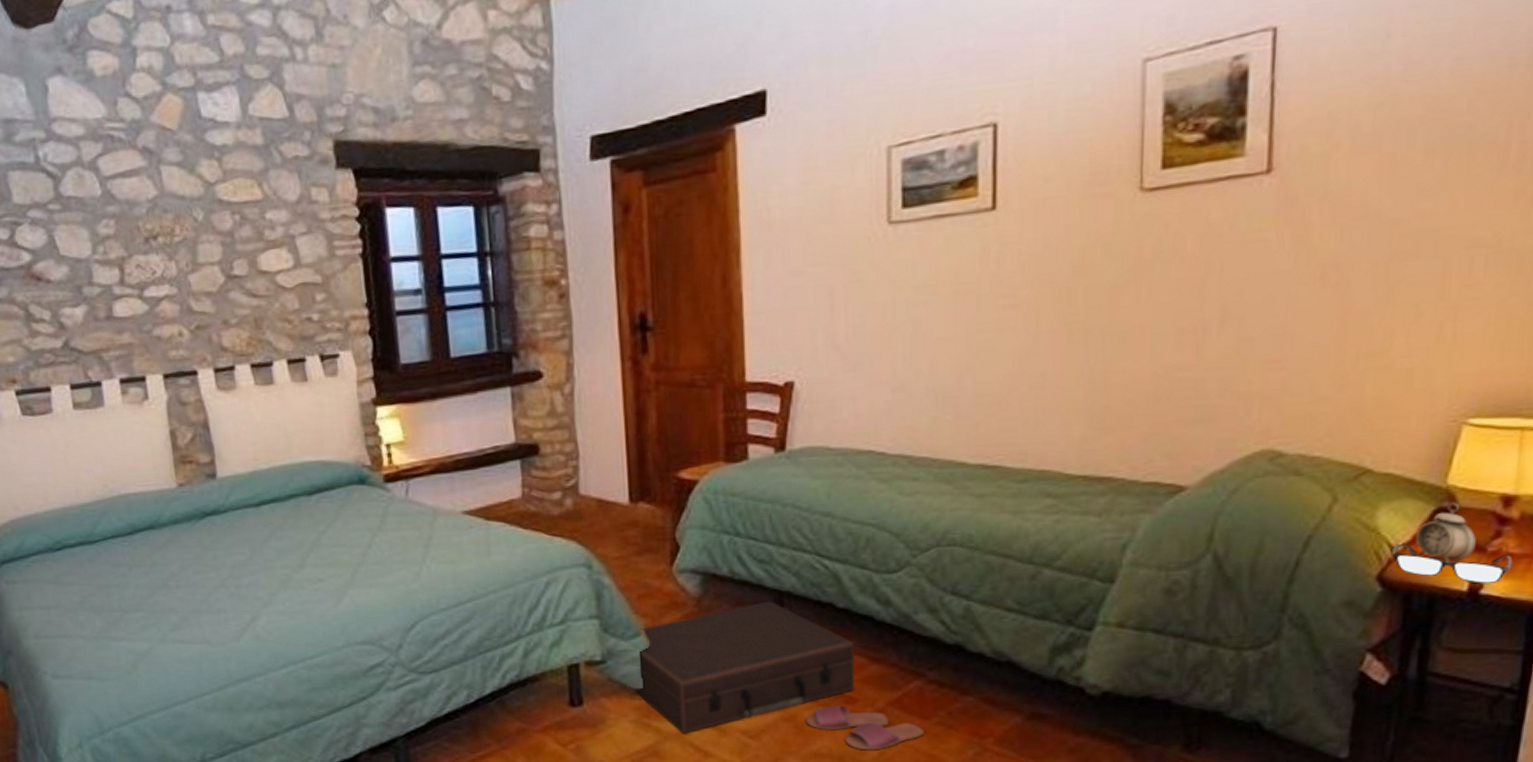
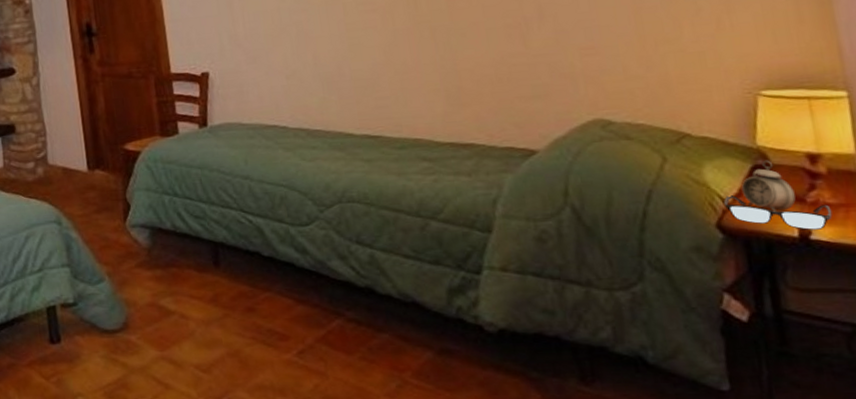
suitcase: present [629,601,854,734] -> none [98,250,286,368]
slippers: present [806,705,924,751] -> none [248,342,350,383]

